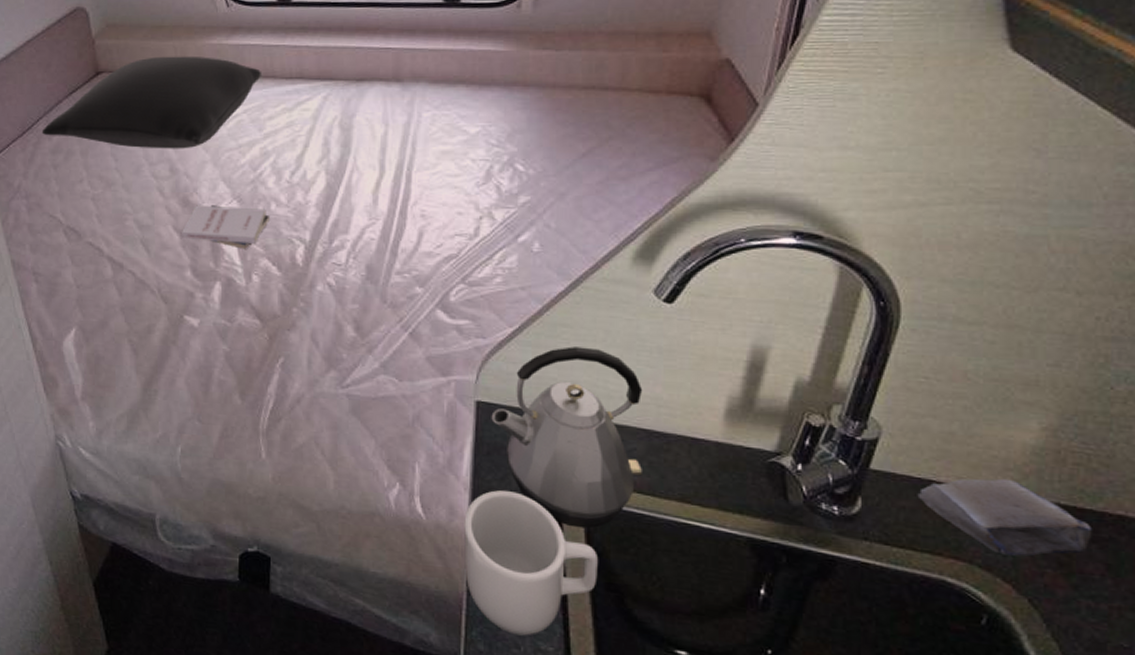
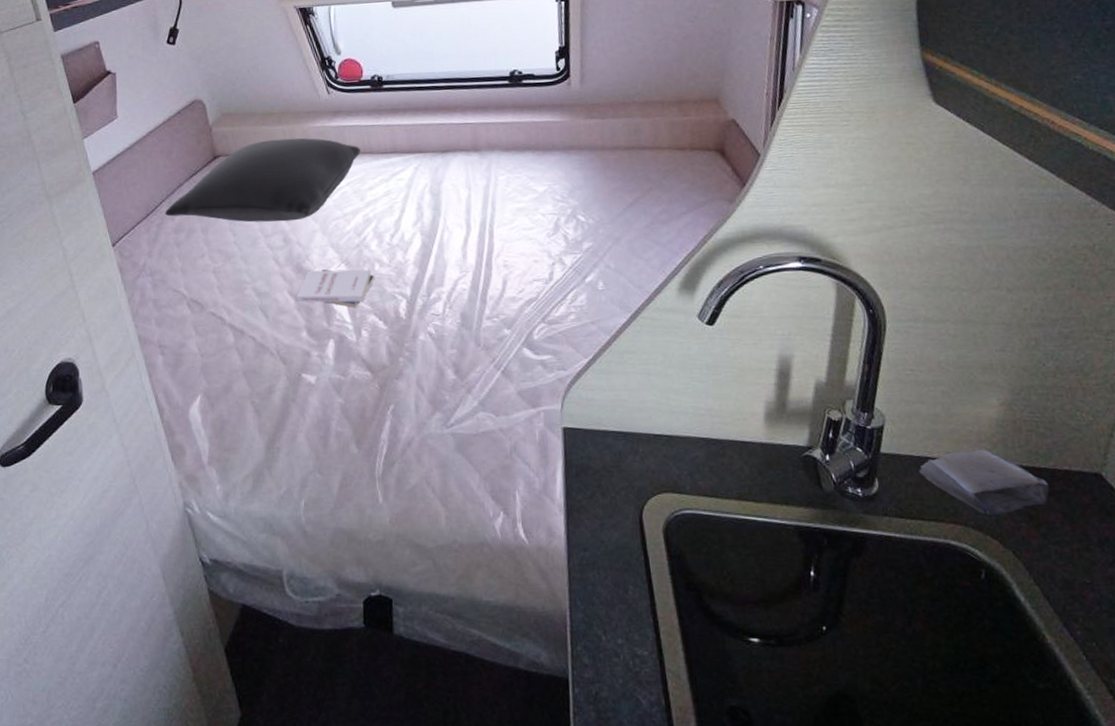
mug: present [464,490,599,636] -> none [561,508,679,644]
kettle: present [491,346,643,529] -> none [576,370,706,535]

